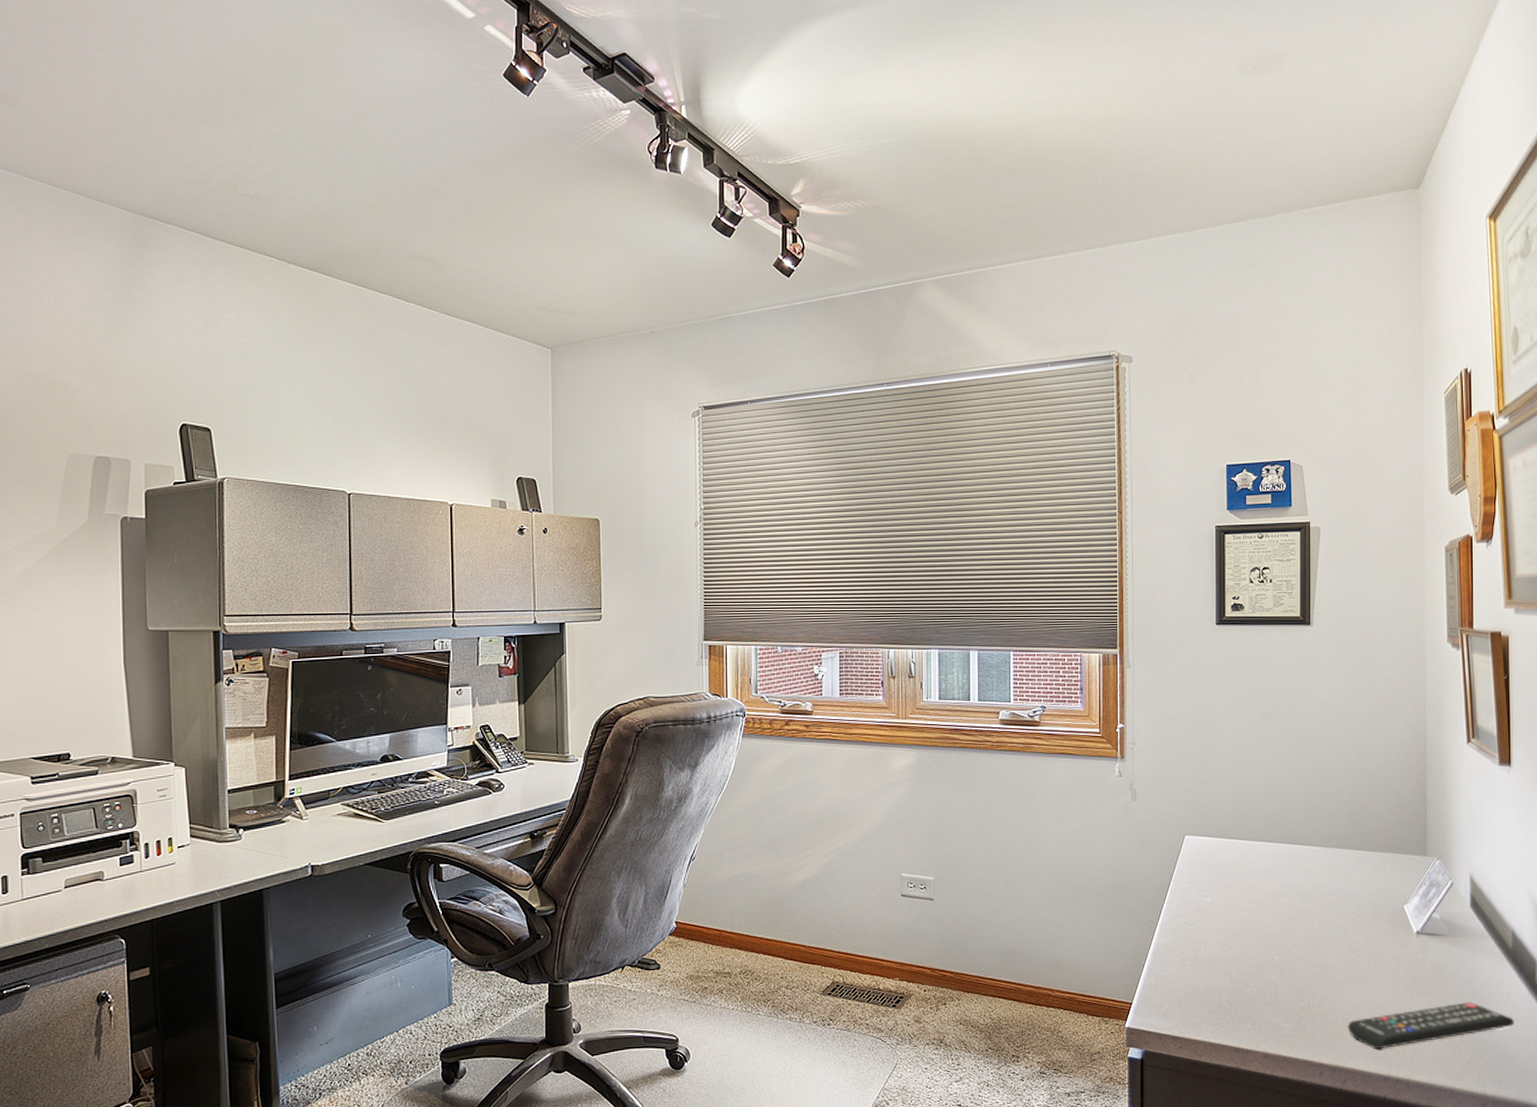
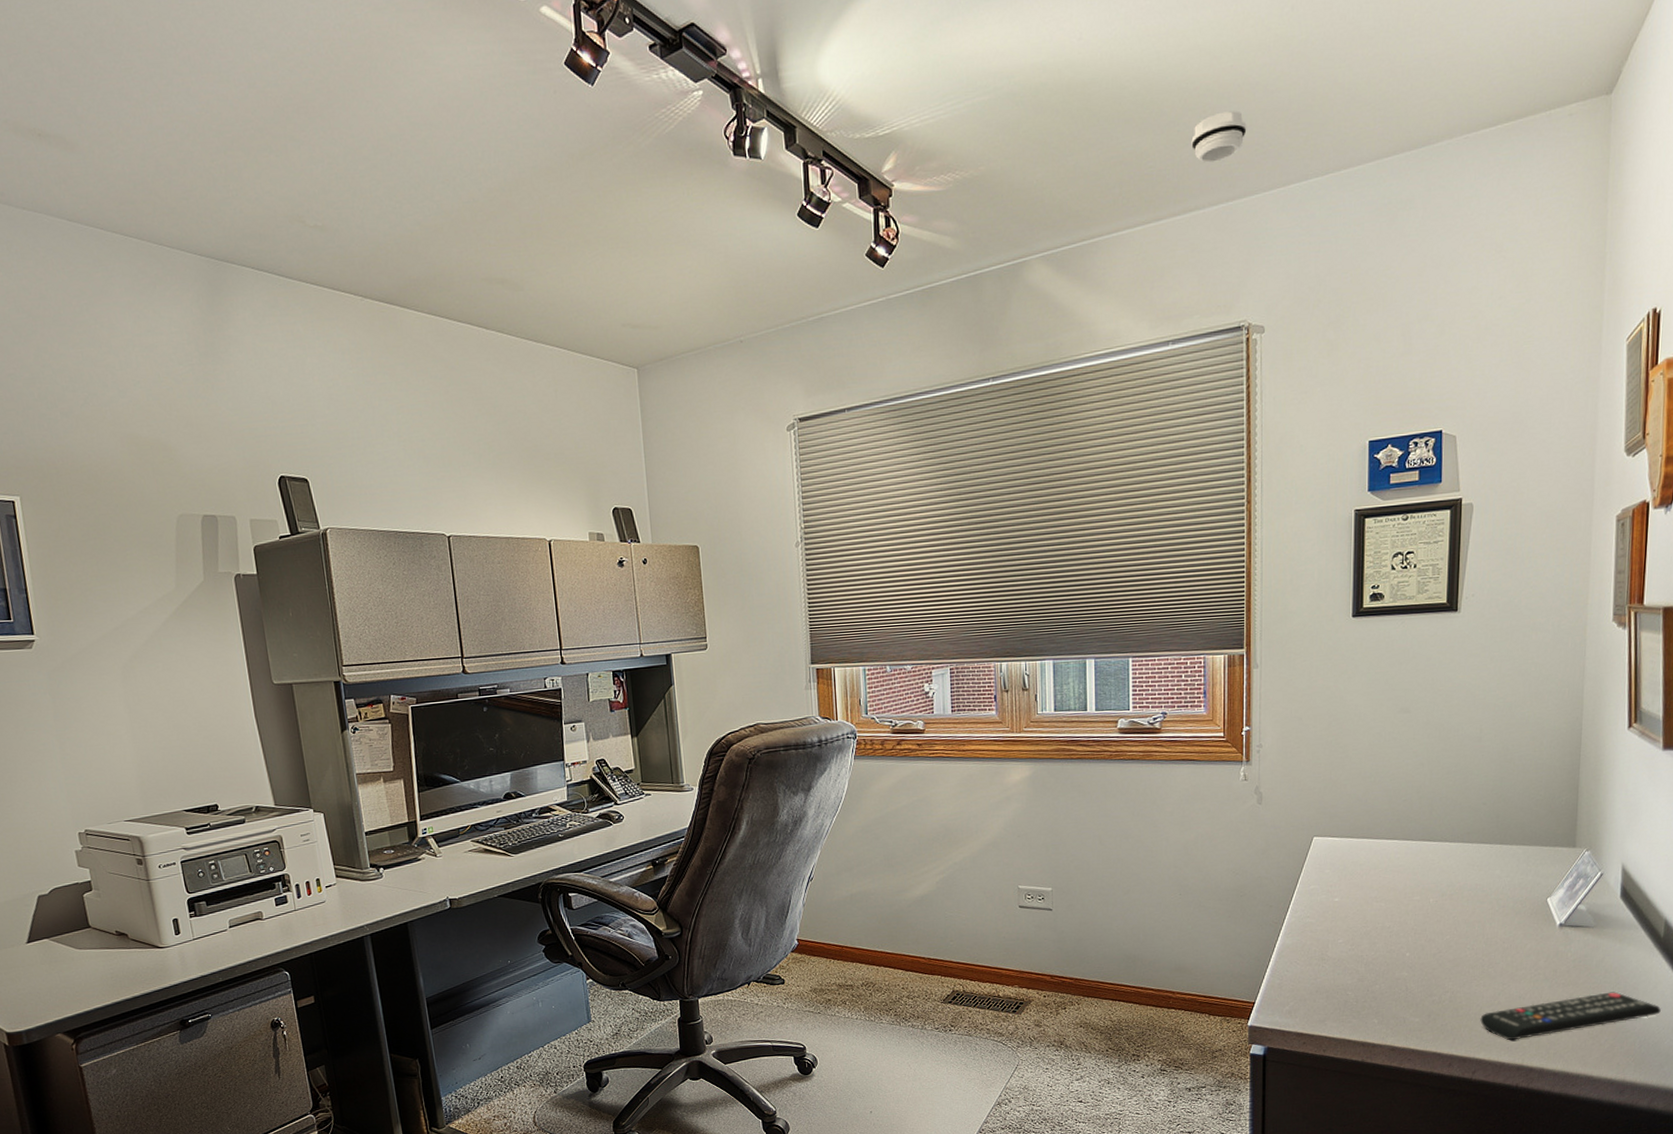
smoke detector: none [1067,172,1115,213] -> present [1191,111,1247,163]

